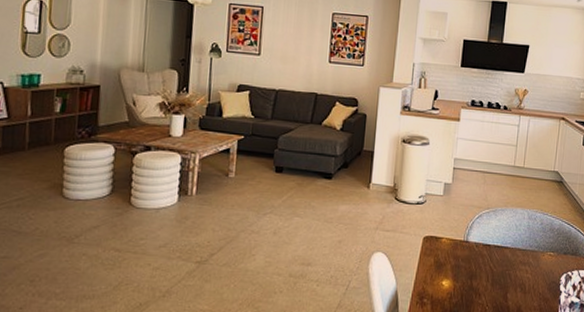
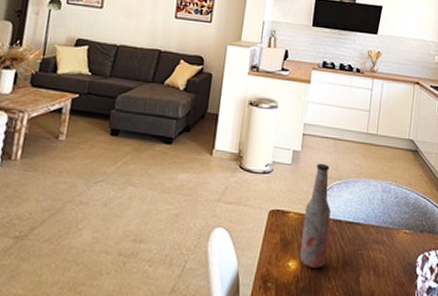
bottle: none [452,194,480,286] -> present [299,163,331,268]

